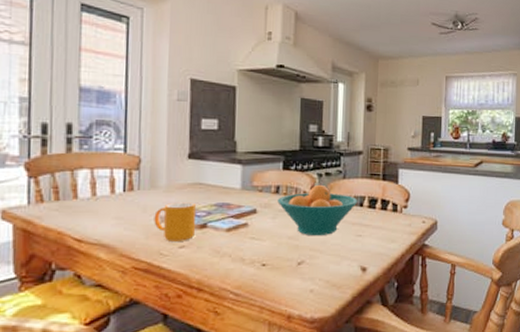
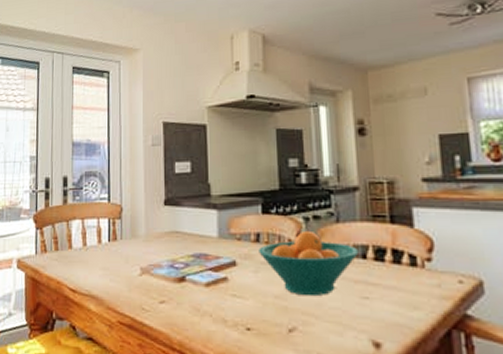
mug: present [154,202,196,241] -> none [135,252,175,296]

